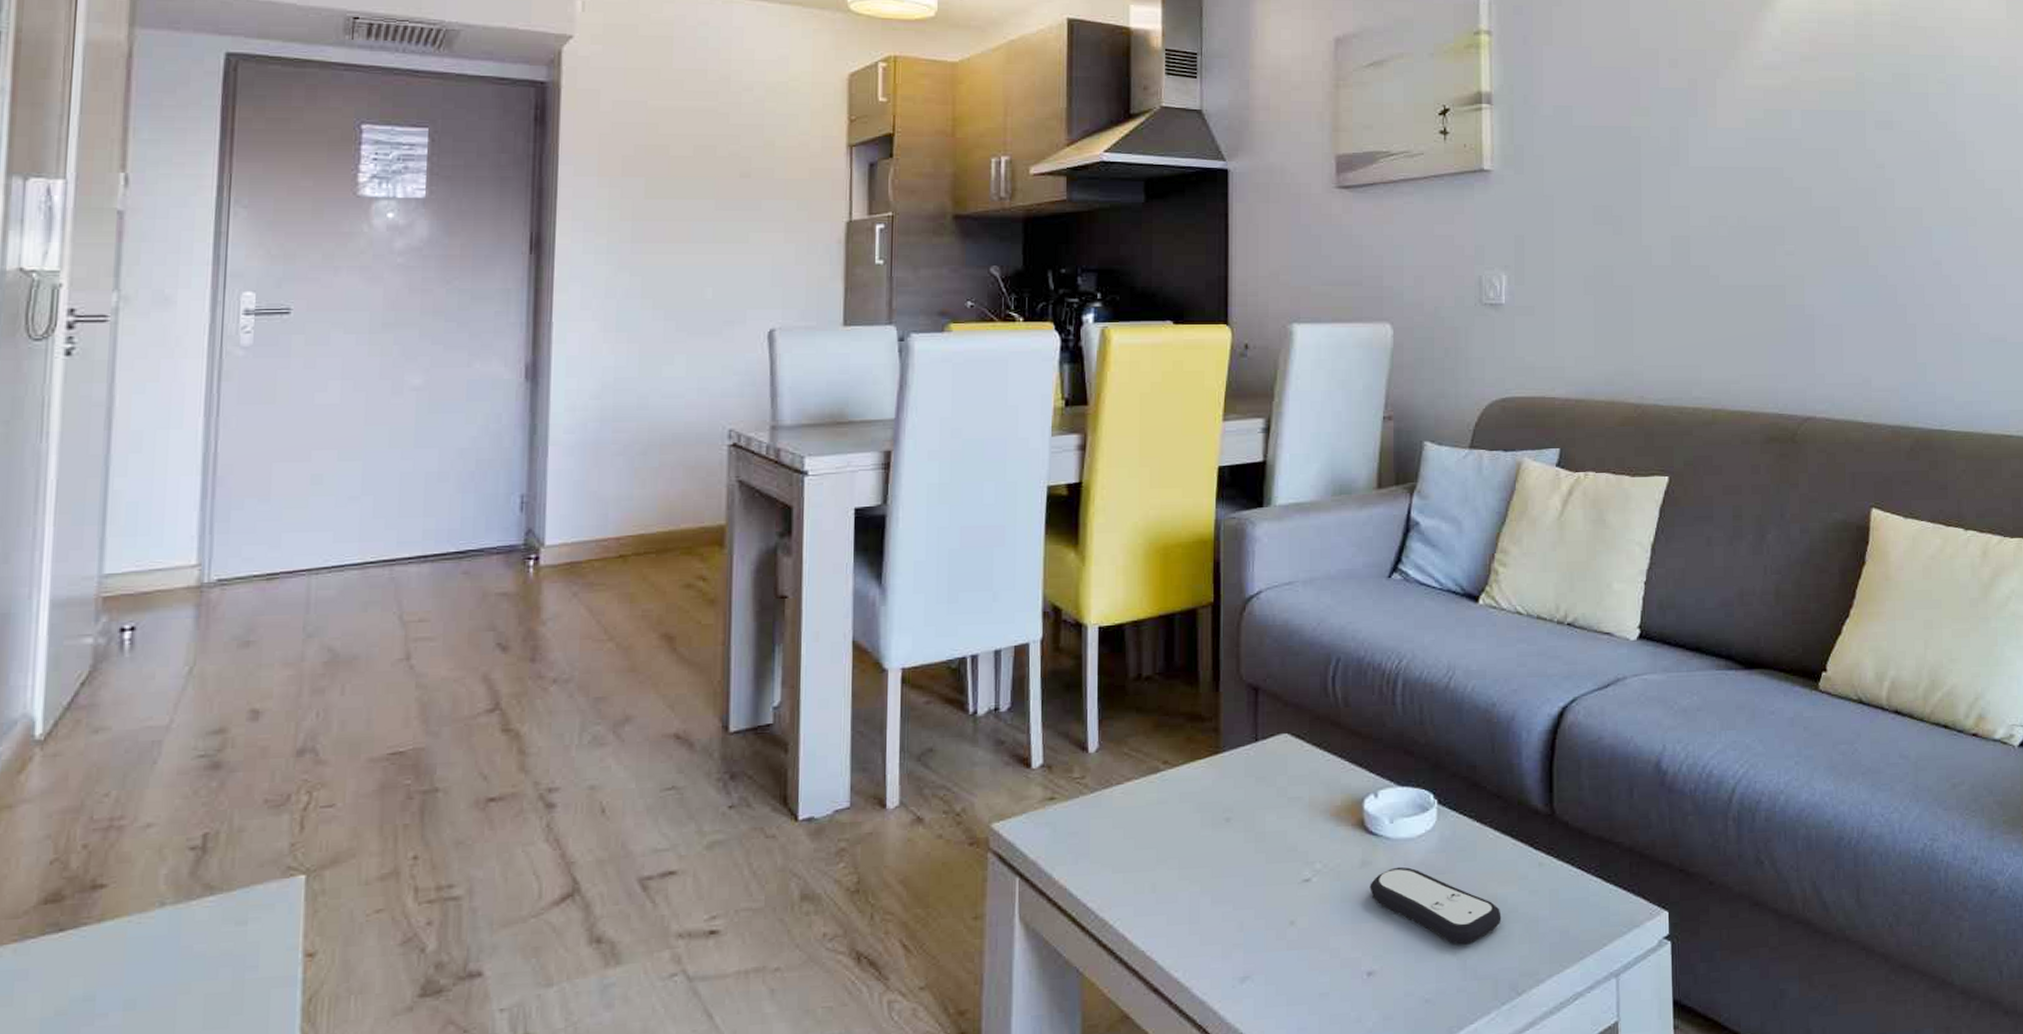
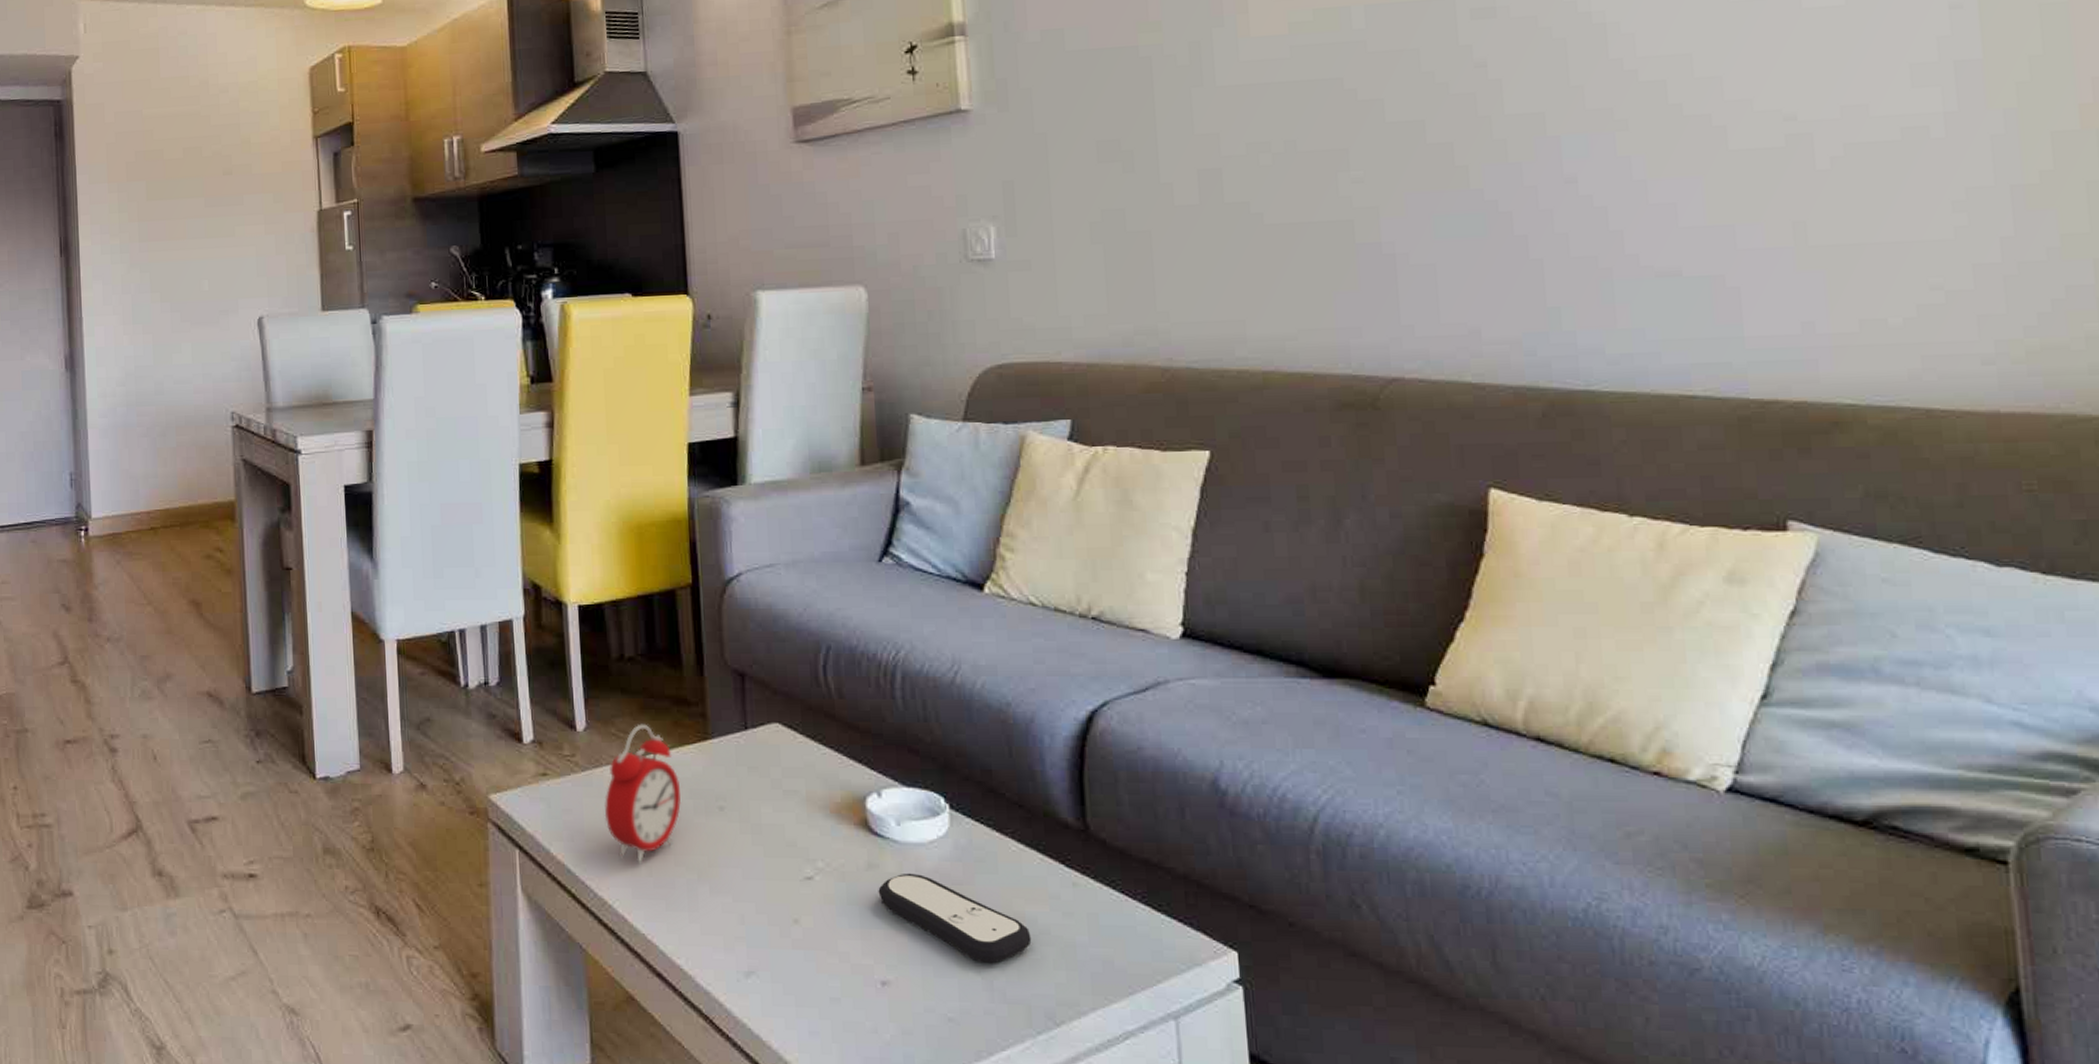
alarm clock: none [1111,741,1190,882] -> present [604,724,682,865]

